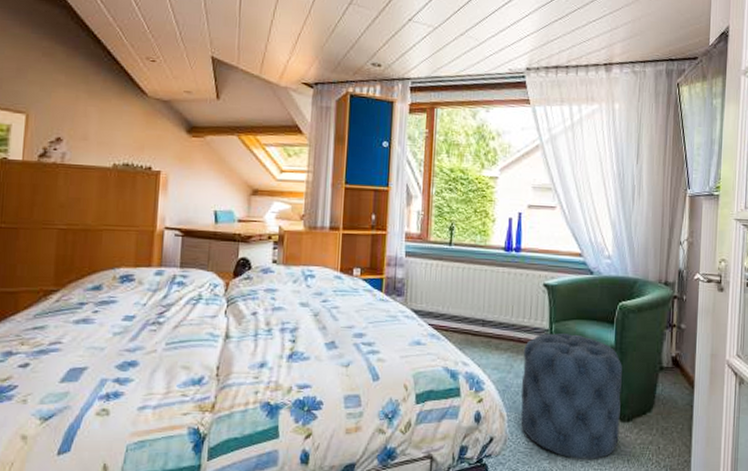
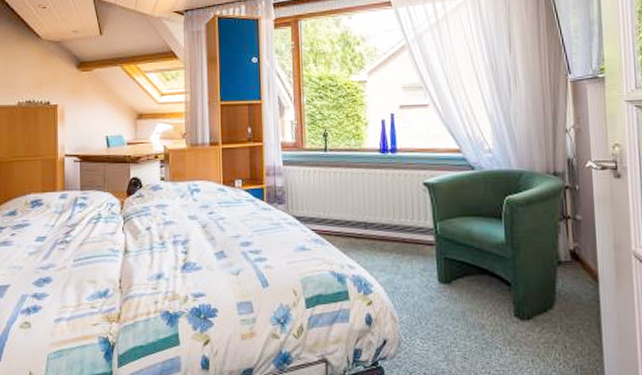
ottoman: present [521,333,622,459] -> none [410,232,520,360]

